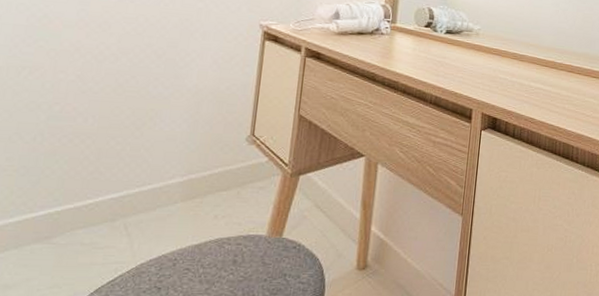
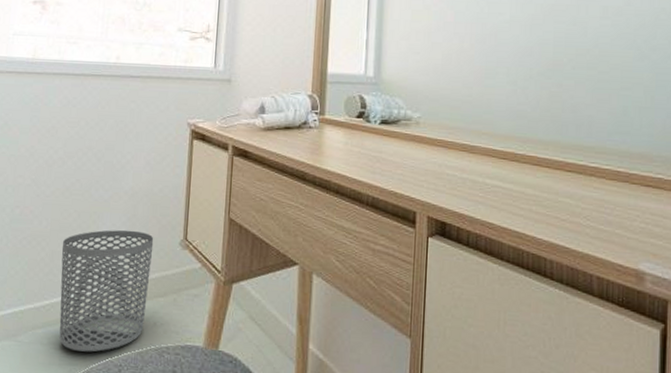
waste bin: none [104,126,219,249] -> present [59,230,154,353]

